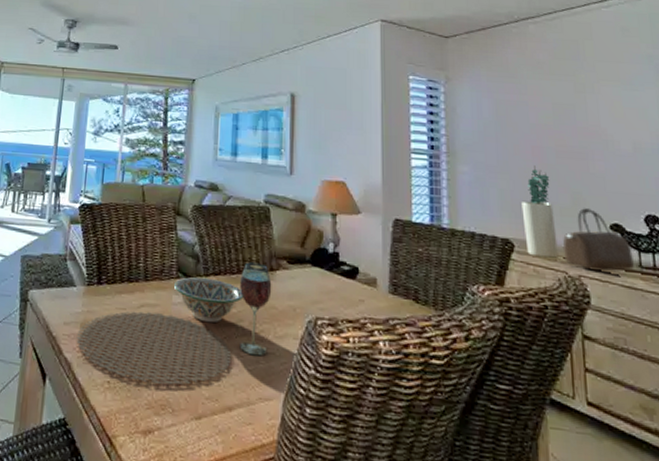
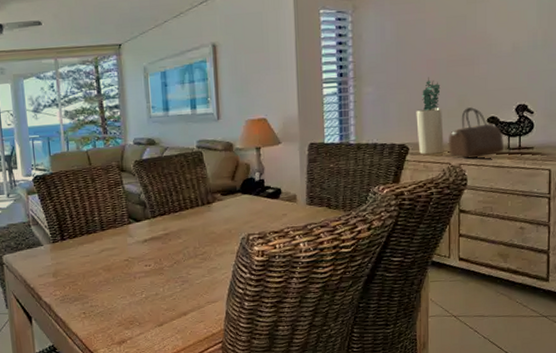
place mat: present [76,311,232,385] -> none [51,254,182,308]
decorative bowl: present [173,277,243,323] -> none [126,219,186,254]
wineglass: present [239,262,272,356] -> none [183,199,211,272]

